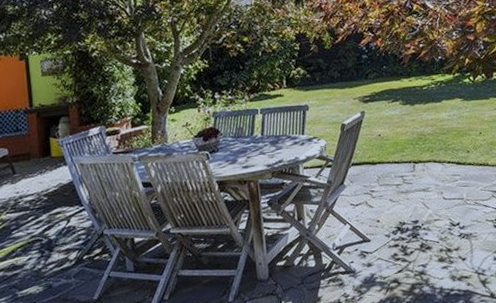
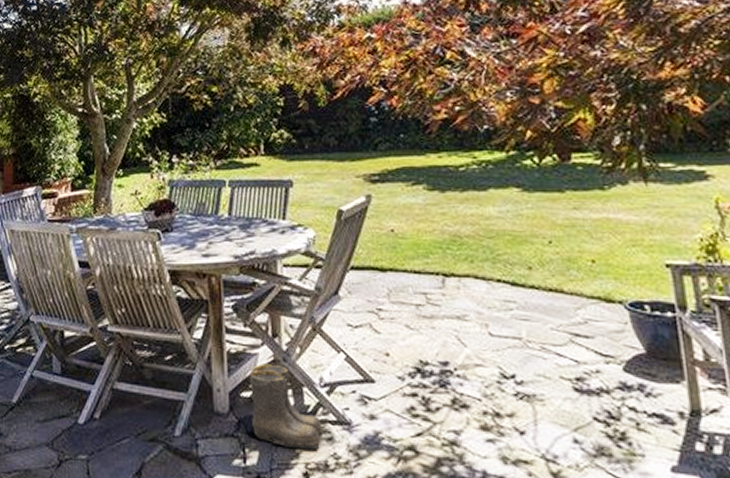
boots: none [282,239,337,296] -> present [248,364,324,450]

